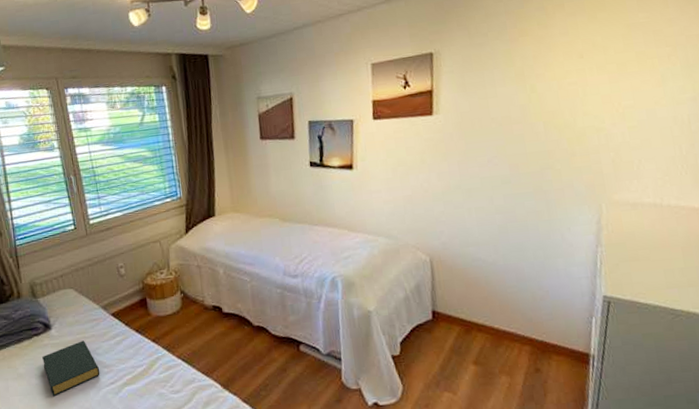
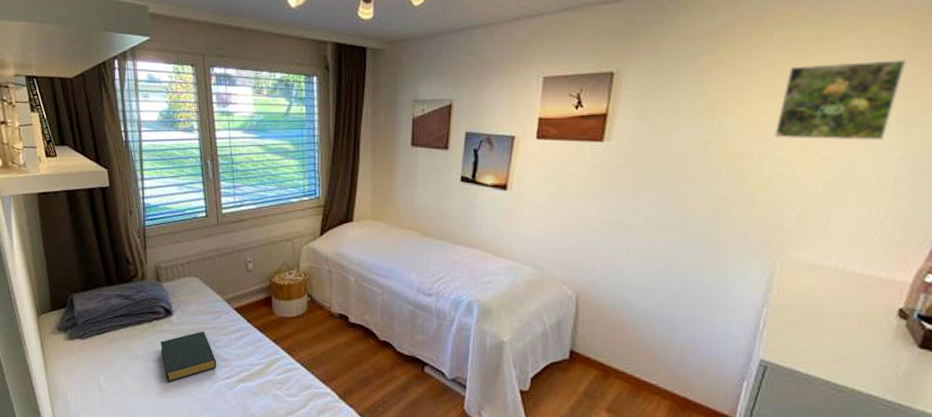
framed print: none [580,14,680,95] -> present [774,59,907,141]

